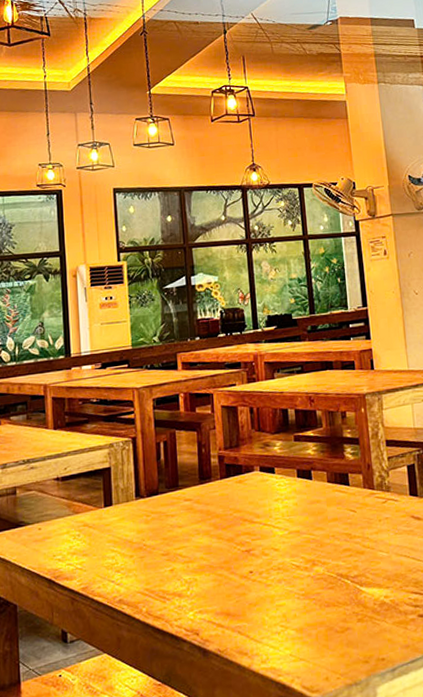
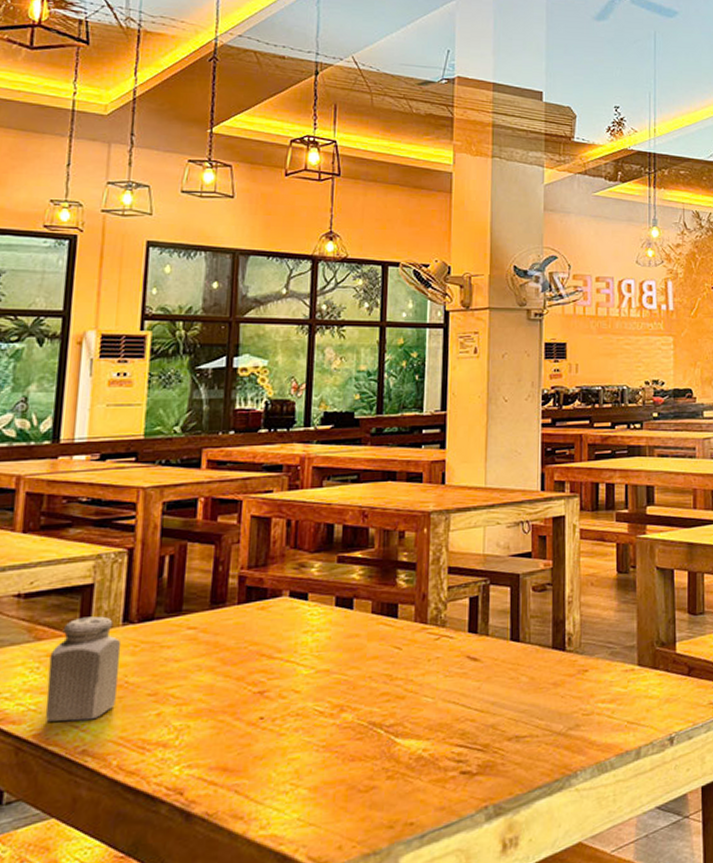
salt shaker: none [86,493,139,578] -> present [45,616,122,722]

